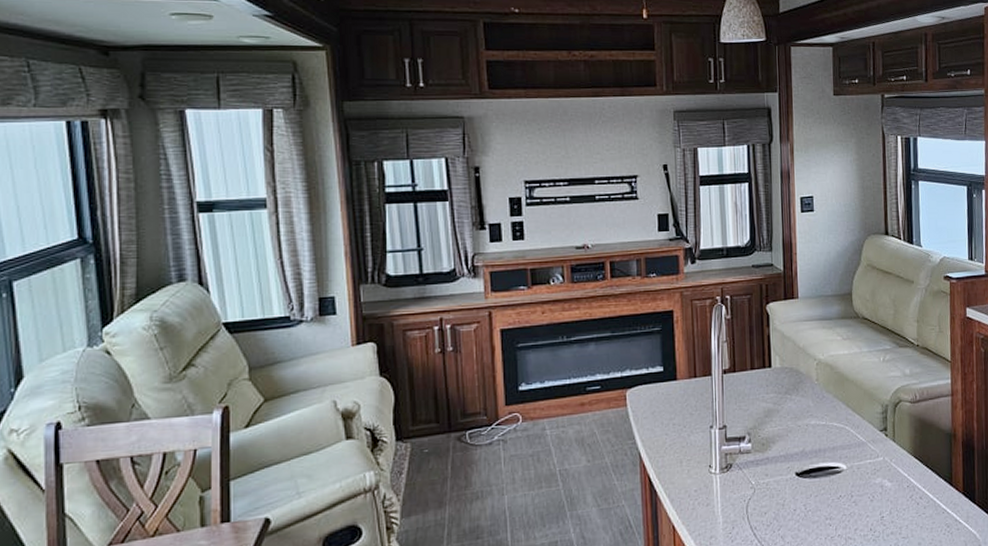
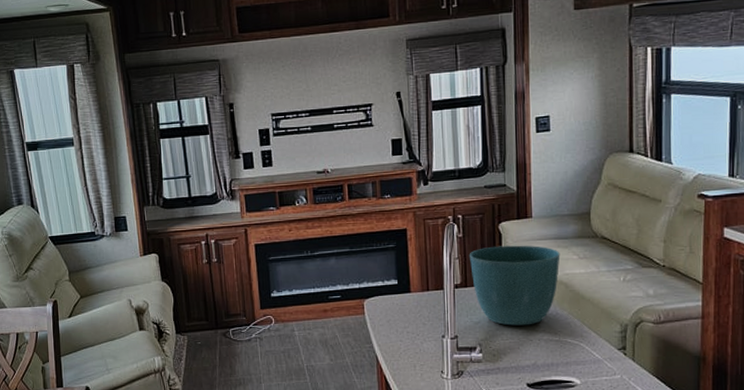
flower pot: none [737,326,826,412] -> present [469,245,560,326]

